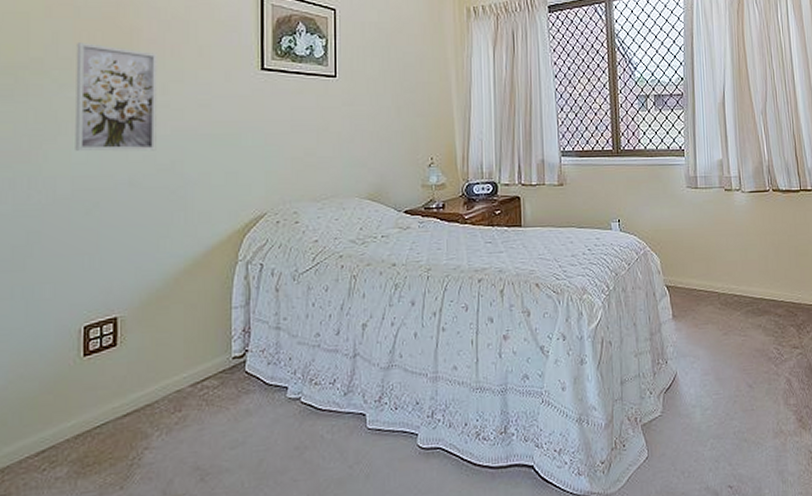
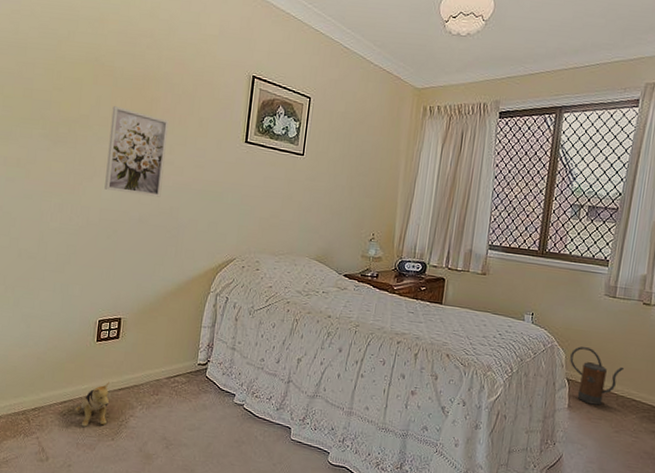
plush toy: none [60,407,112,480] -> present [75,381,110,427]
watering can: none [665,246,720,309] -> present [570,346,625,406]

